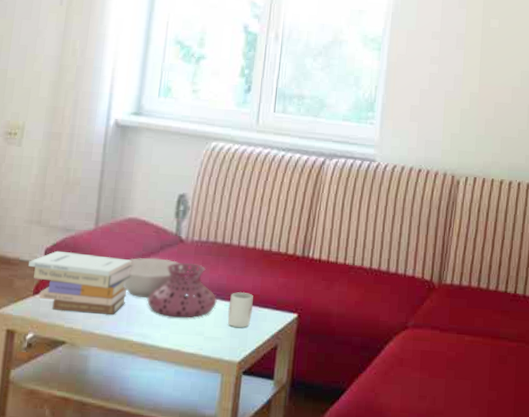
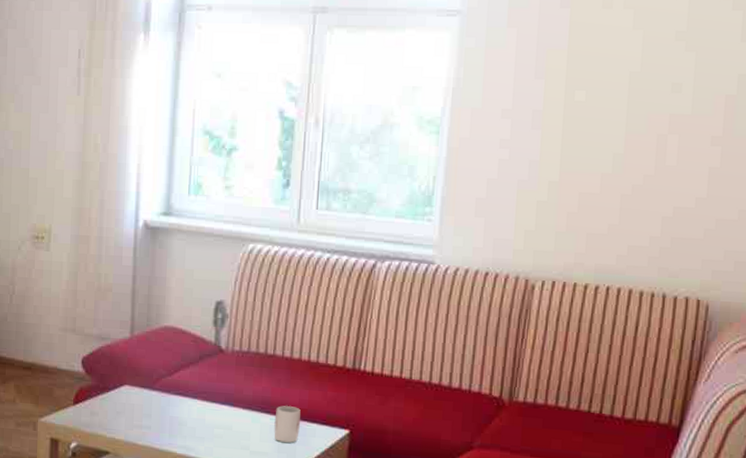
books: present [28,250,133,315] -> none [67,359,171,426]
bowl: present [122,257,185,299] -> none [162,368,227,411]
vase: present [147,263,217,318] -> none [189,374,262,431]

